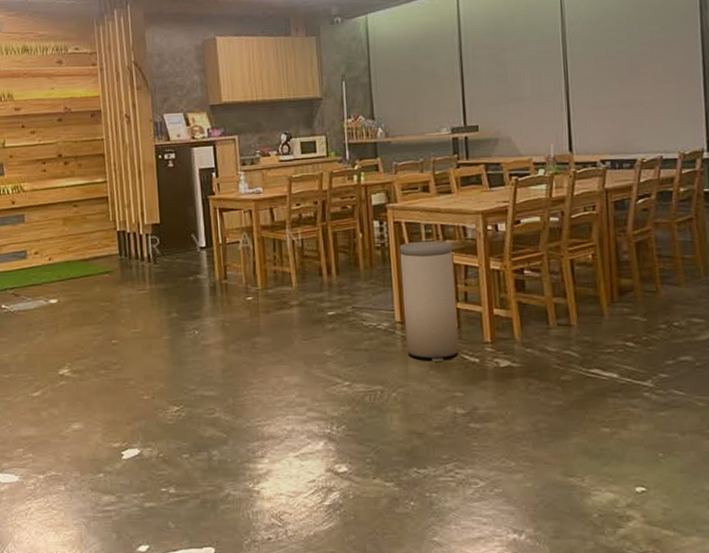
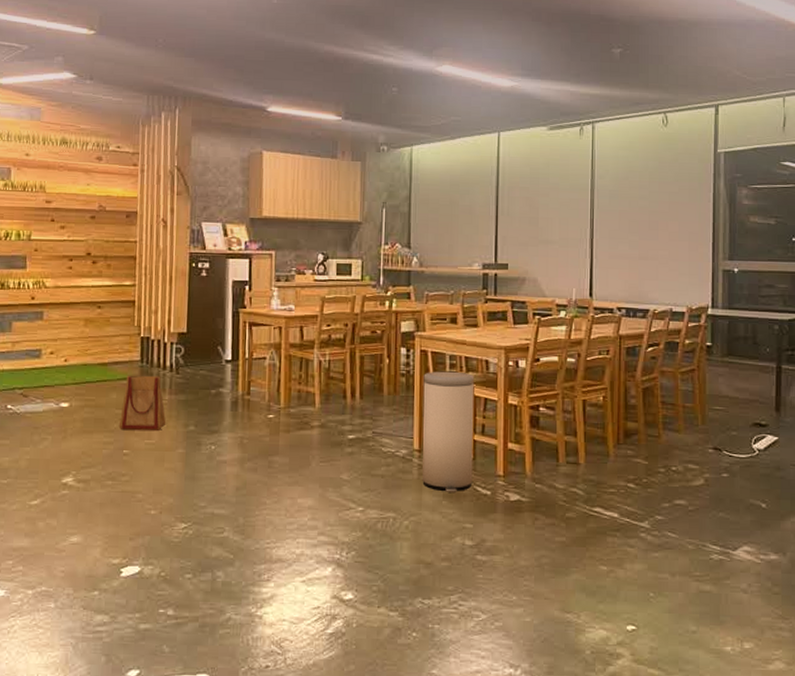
shopping bag: none [105,267,150,322] -> present [118,375,166,431]

